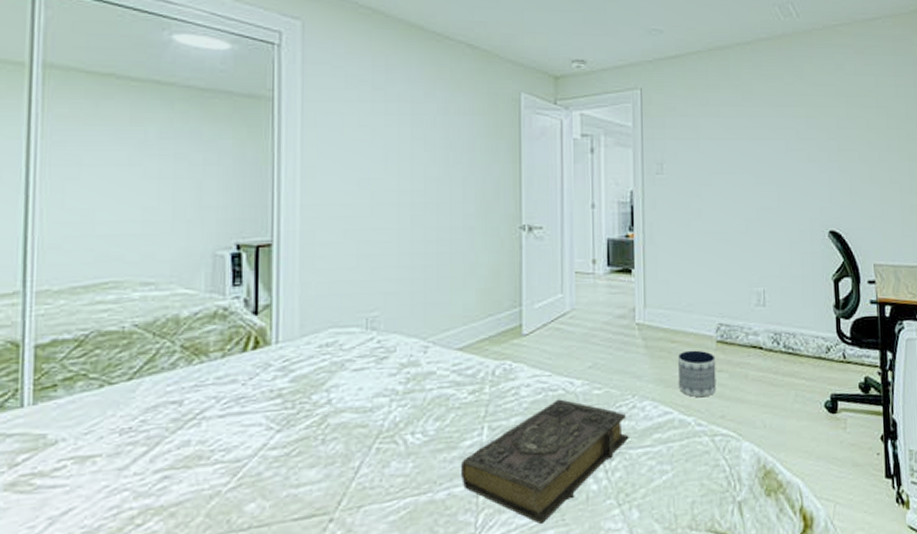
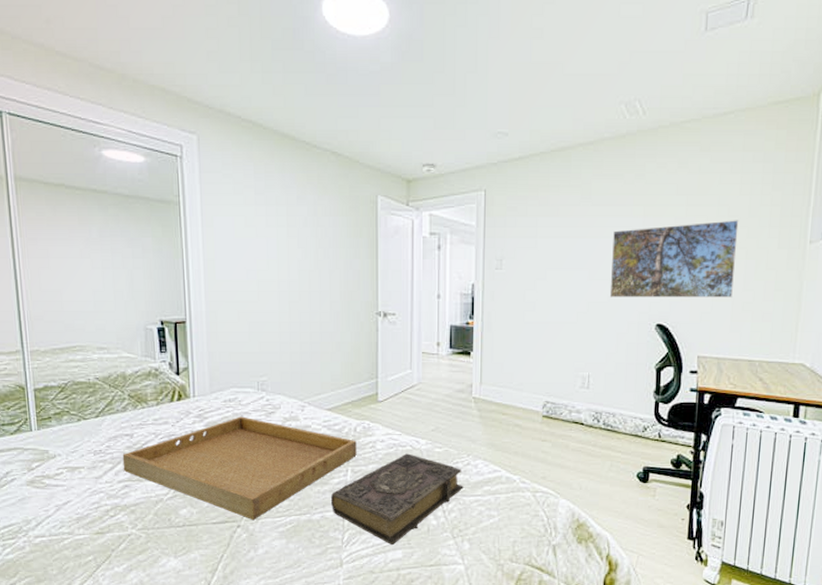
tray: none [163,365,495,509] -> present [122,416,357,520]
planter: present [678,350,717,398] -> none [508,422,541,461]
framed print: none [777,122,900,203] -> present [609,220,739,298]

